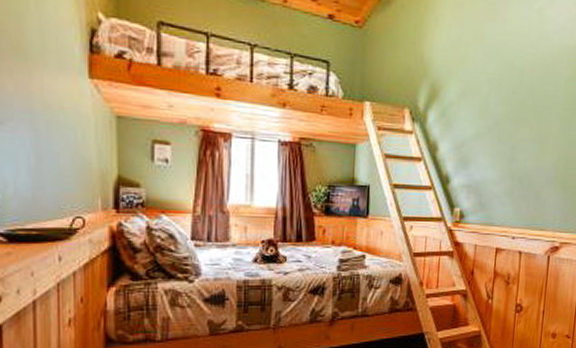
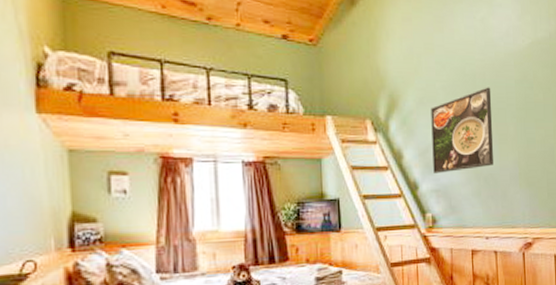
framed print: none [467,83,539,169] -> present [431,87,493,174]

